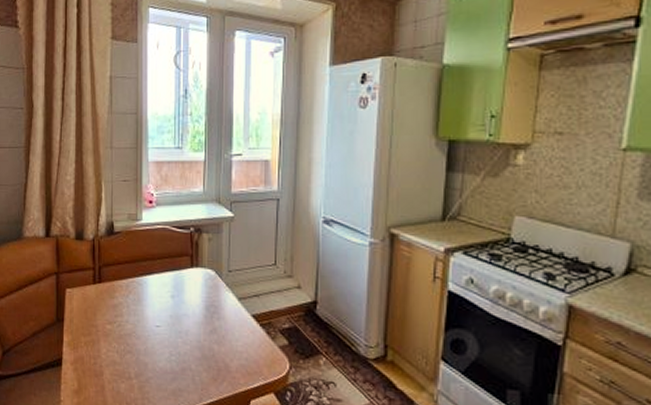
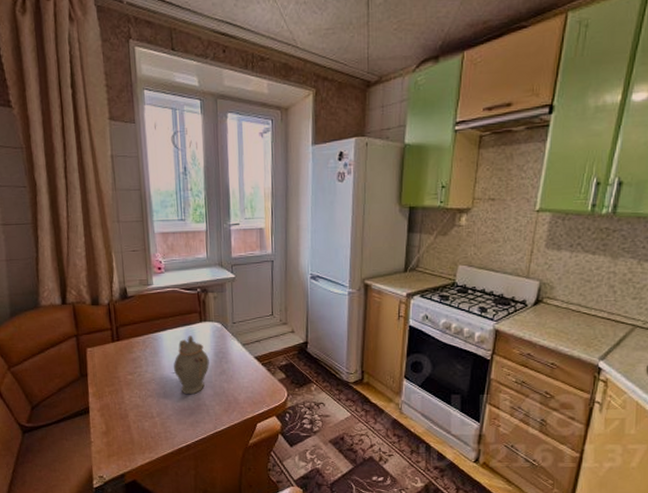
teapot: none [158,283,198,356] -> present [174,336,209,395]

